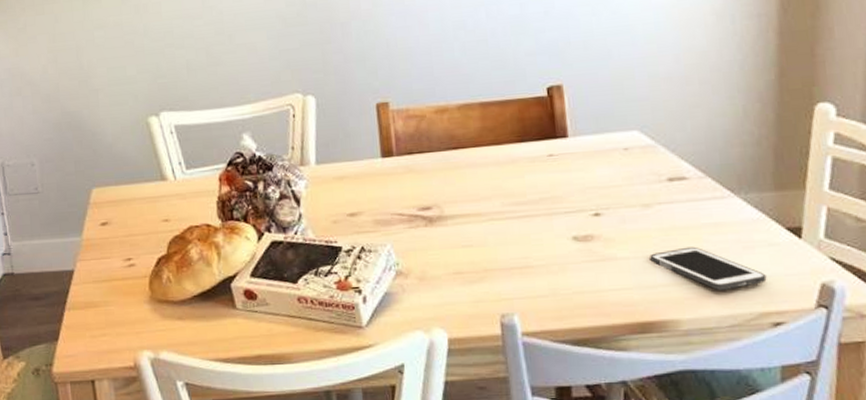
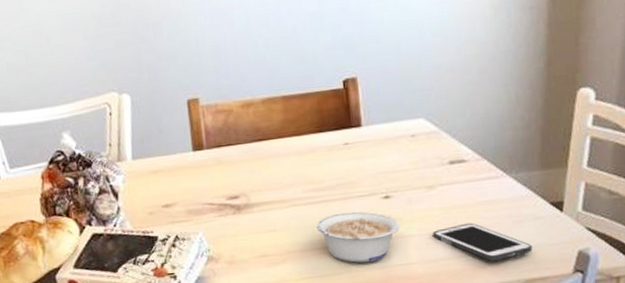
legume: none [517,229,612,286] -> present [316,211,400,263]

